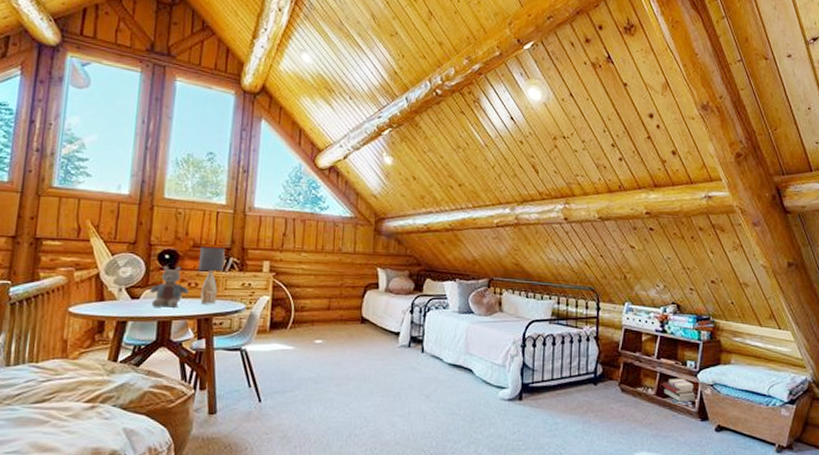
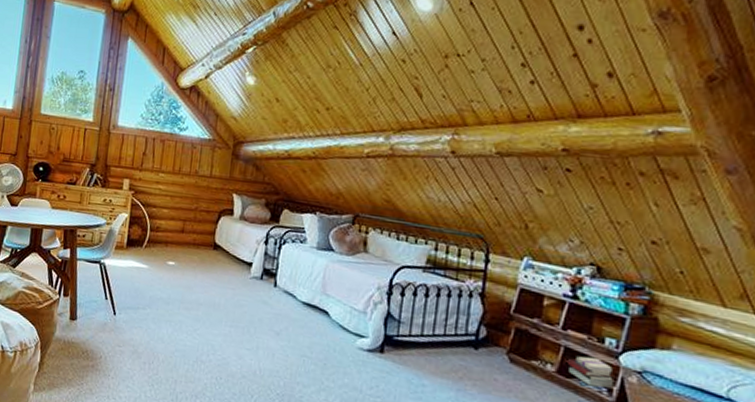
stuffed animal: present [149,265,189,308] -> none [26,177,58,217]
table lamp: present [197,246,225,305] -> none [66,161,91,218]

